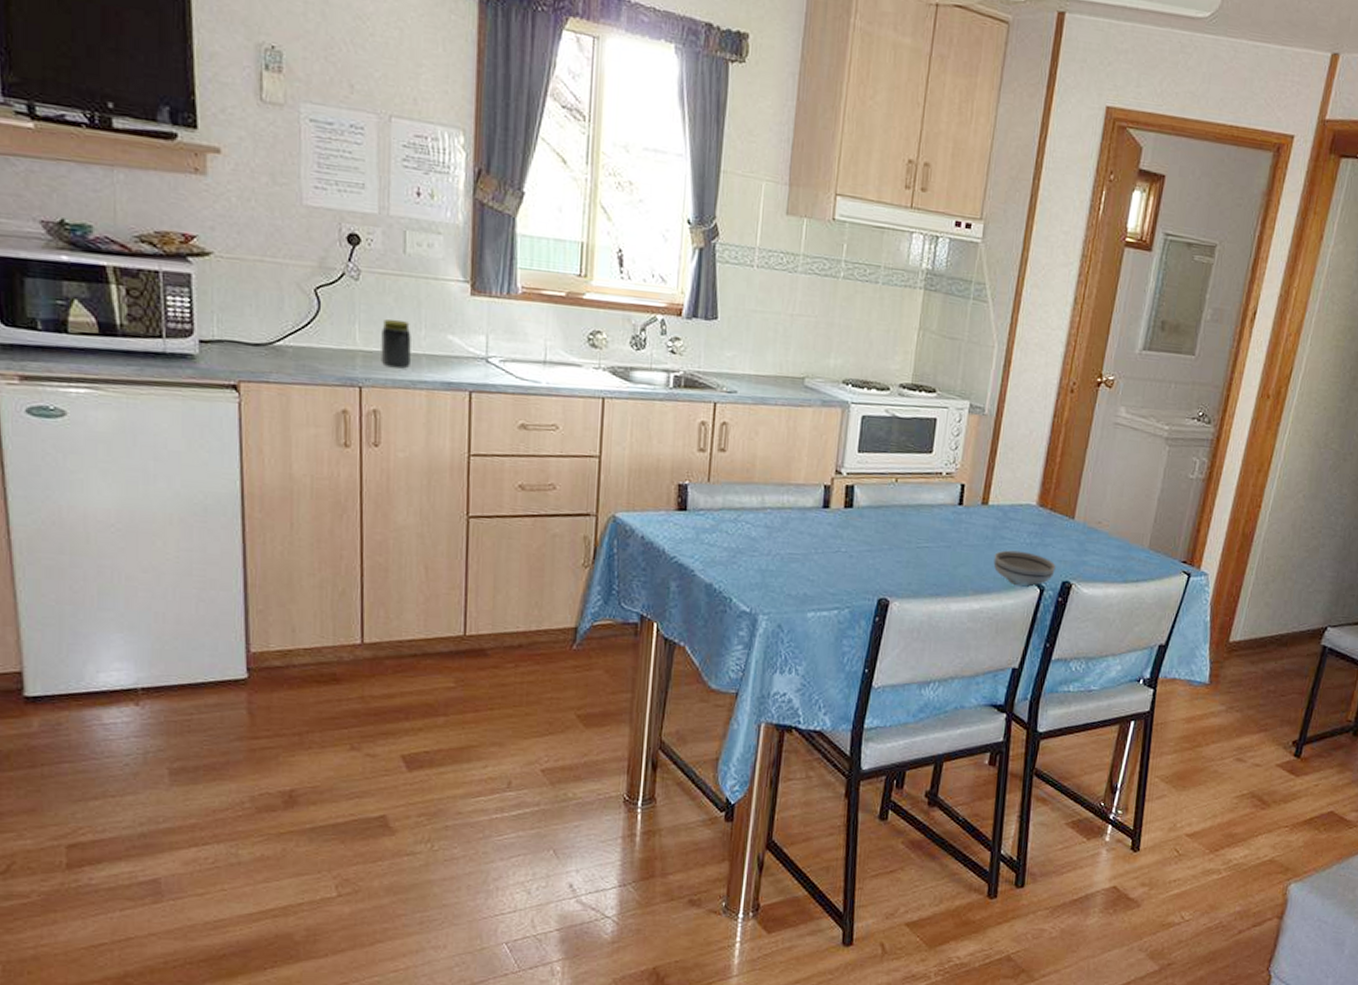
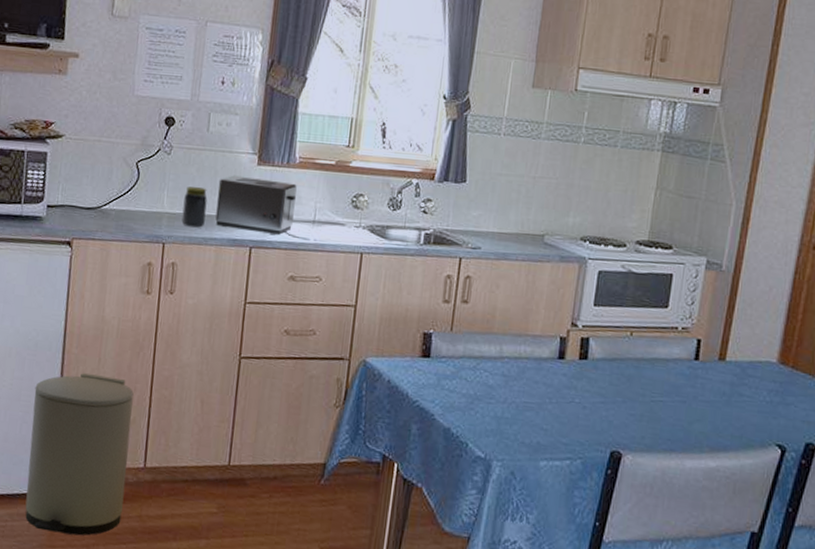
pedal bin: none [210,540,341,724] -> present [25,372,134,536]
toaster: none [422,306,522,378] -> present [215,175,297,236]
bowl: present [993,550,1056,587] -> none [731,407,798,447]

